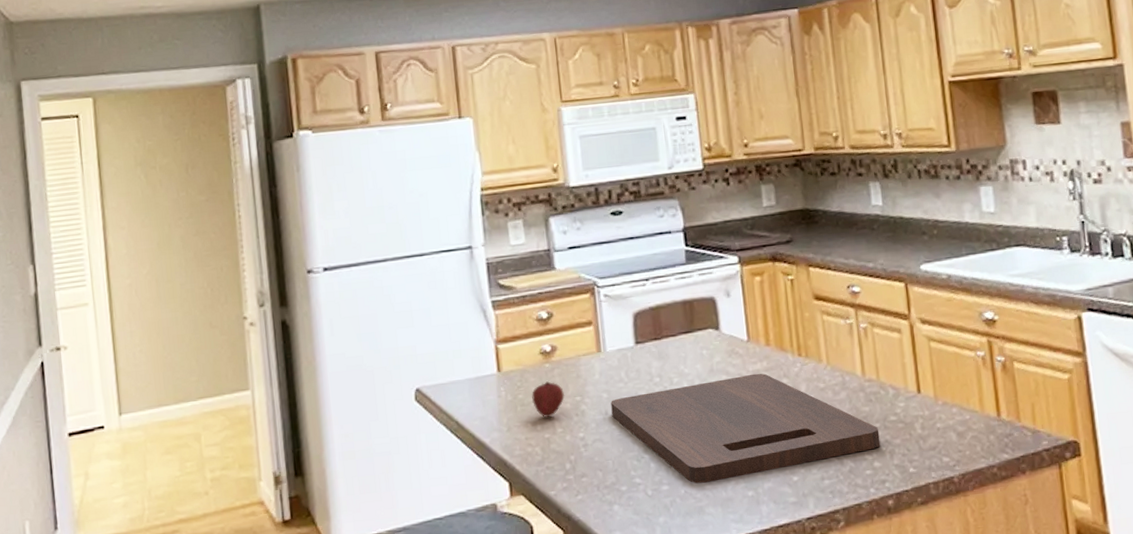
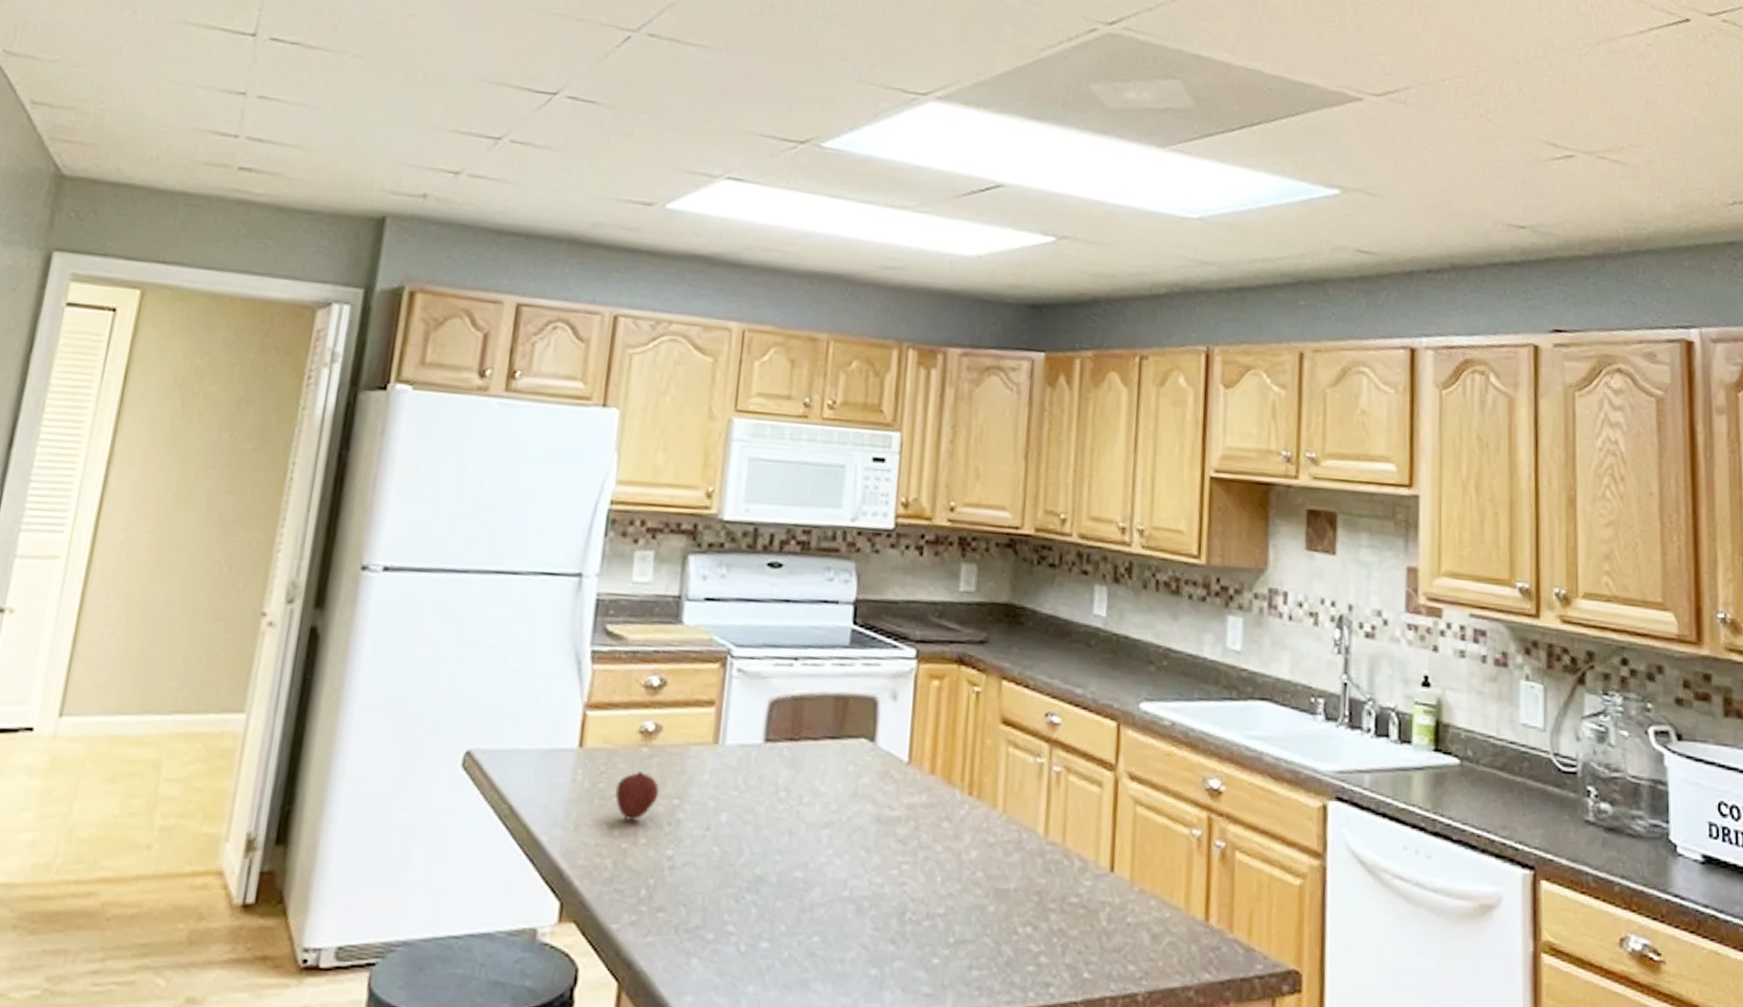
cutting board: present [611,373,881,484] -> none [715,808,1053,948]

